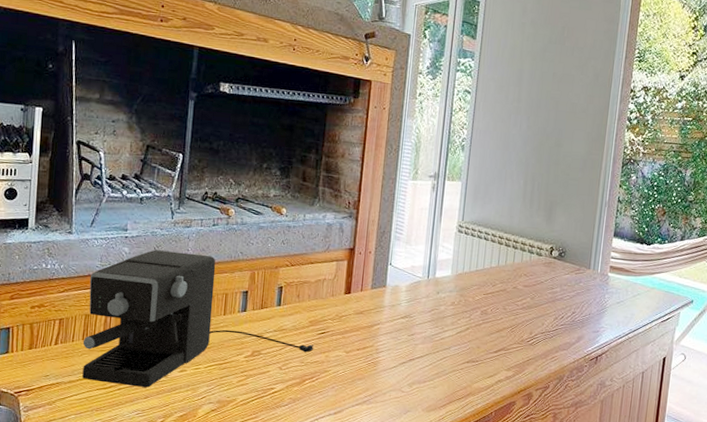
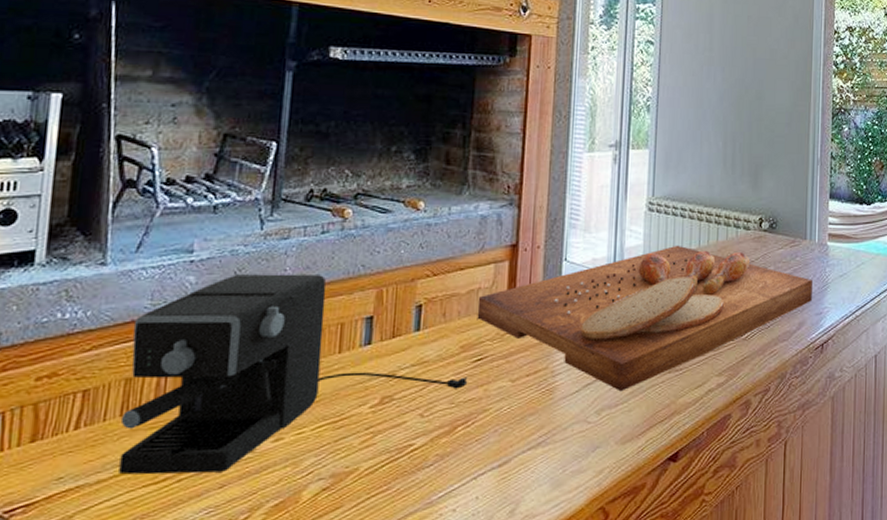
cutting board: none [322,262,593,372] -> present [477,245,812,392]

